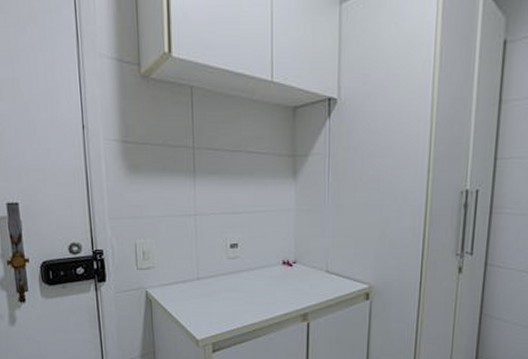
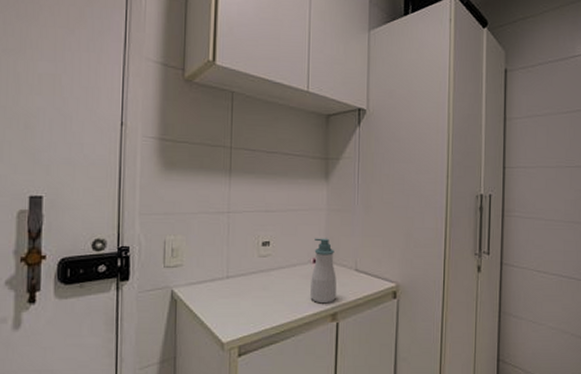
soap bottle: none [280,239,307,305] -> present [310,238,336,304]

